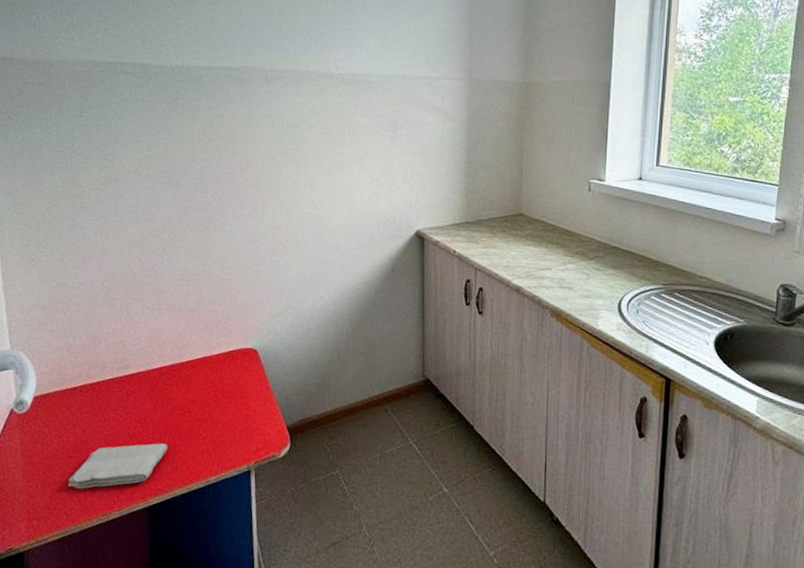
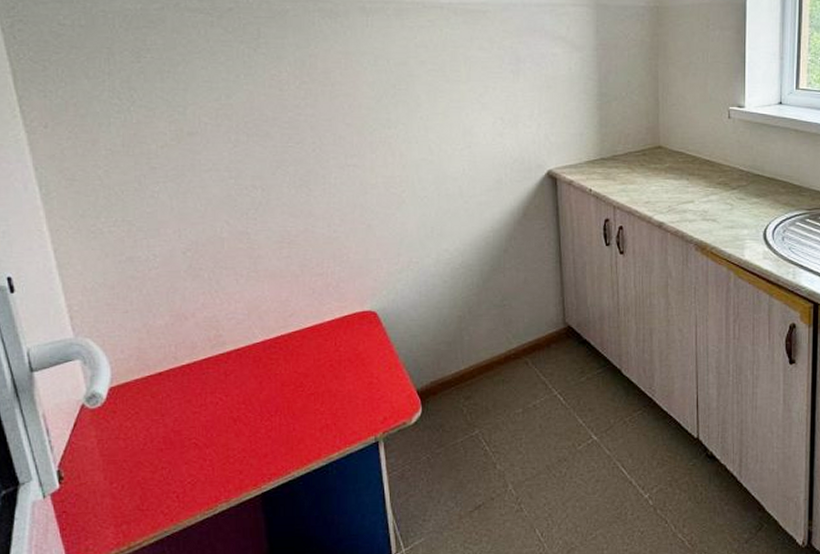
washcloth: present [68,443,168,489] -> none [162,423,279,484]

